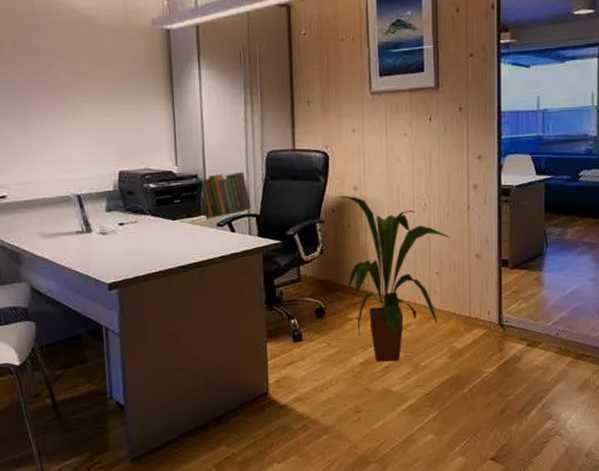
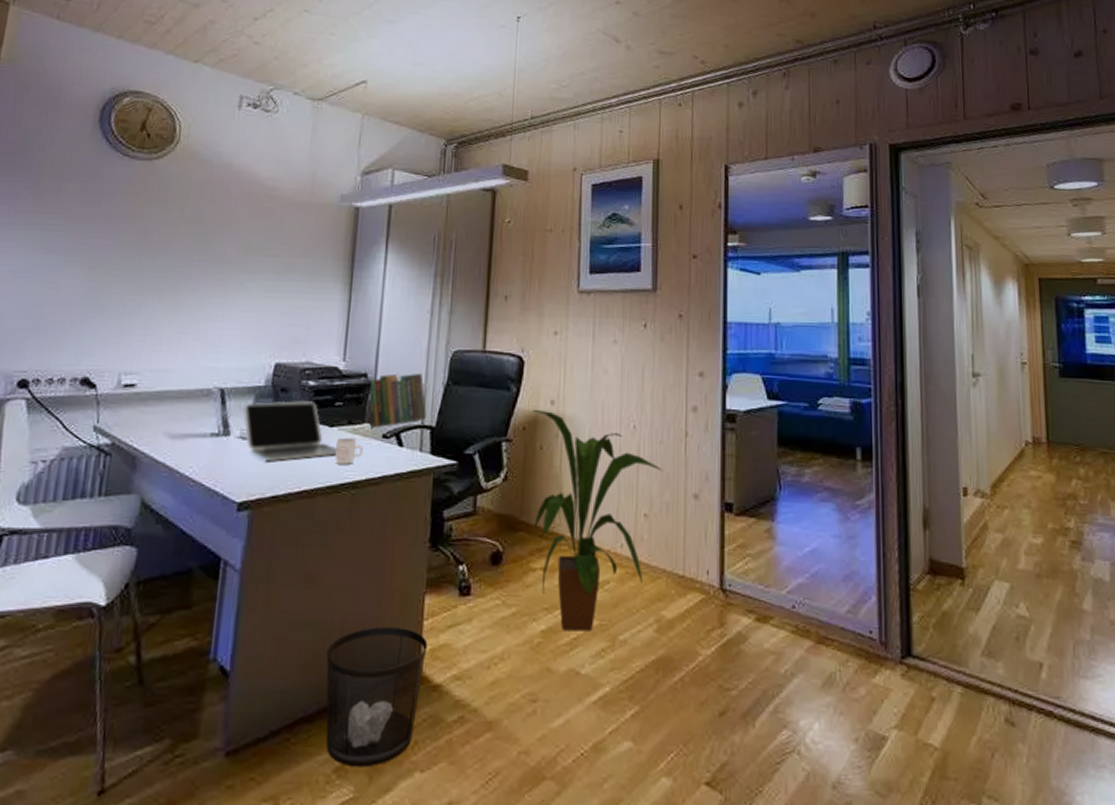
laptop: none [99,201,182,250] -> present [243,400,338,461]
mug: none [180,227,203,249] -> present [335,437,363,464]
waste bin: none [196,367,273,463] -> present [325,627,428,768]

